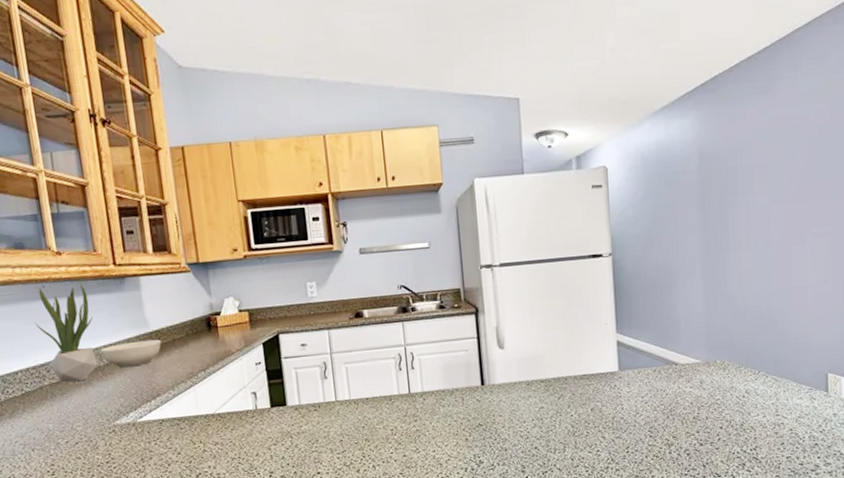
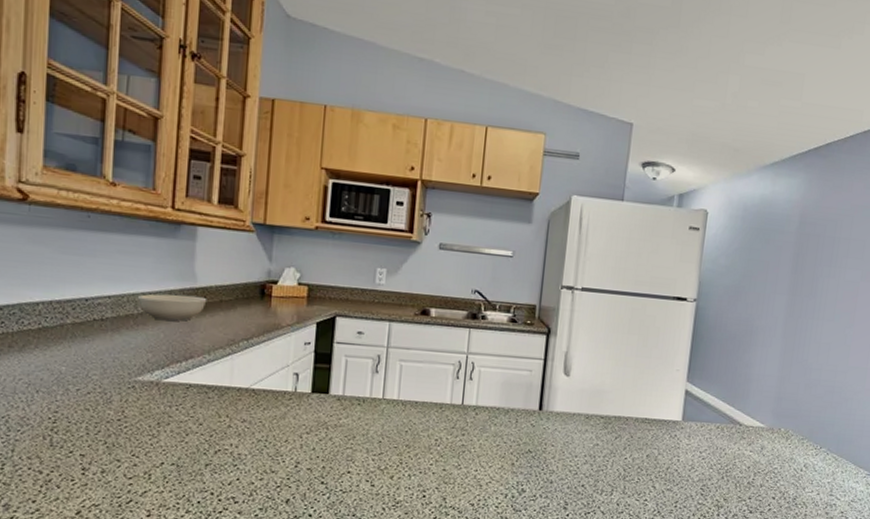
potted plant: present [35,284,98,383] -> none [70,217,136,327]

